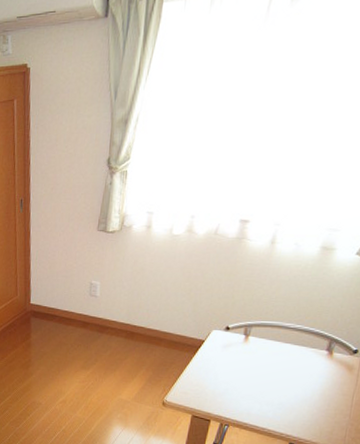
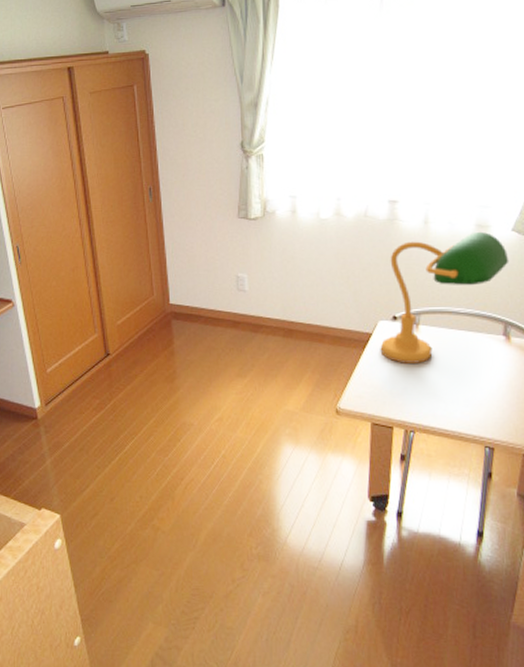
desk lamp: none [209,253,348,369] -> present [380,231,509,363]

